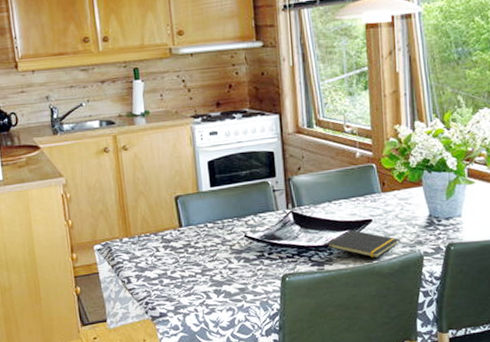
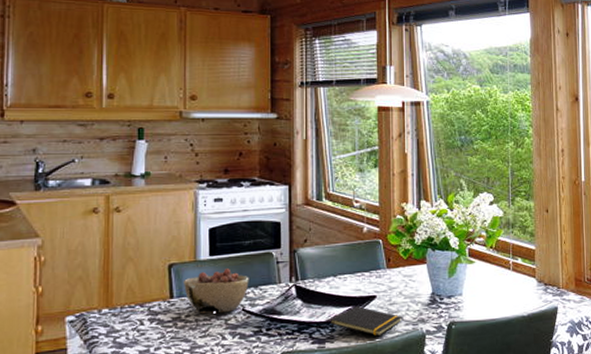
bowl: none [189,198,249,241] -> present [183,268,249,314]

